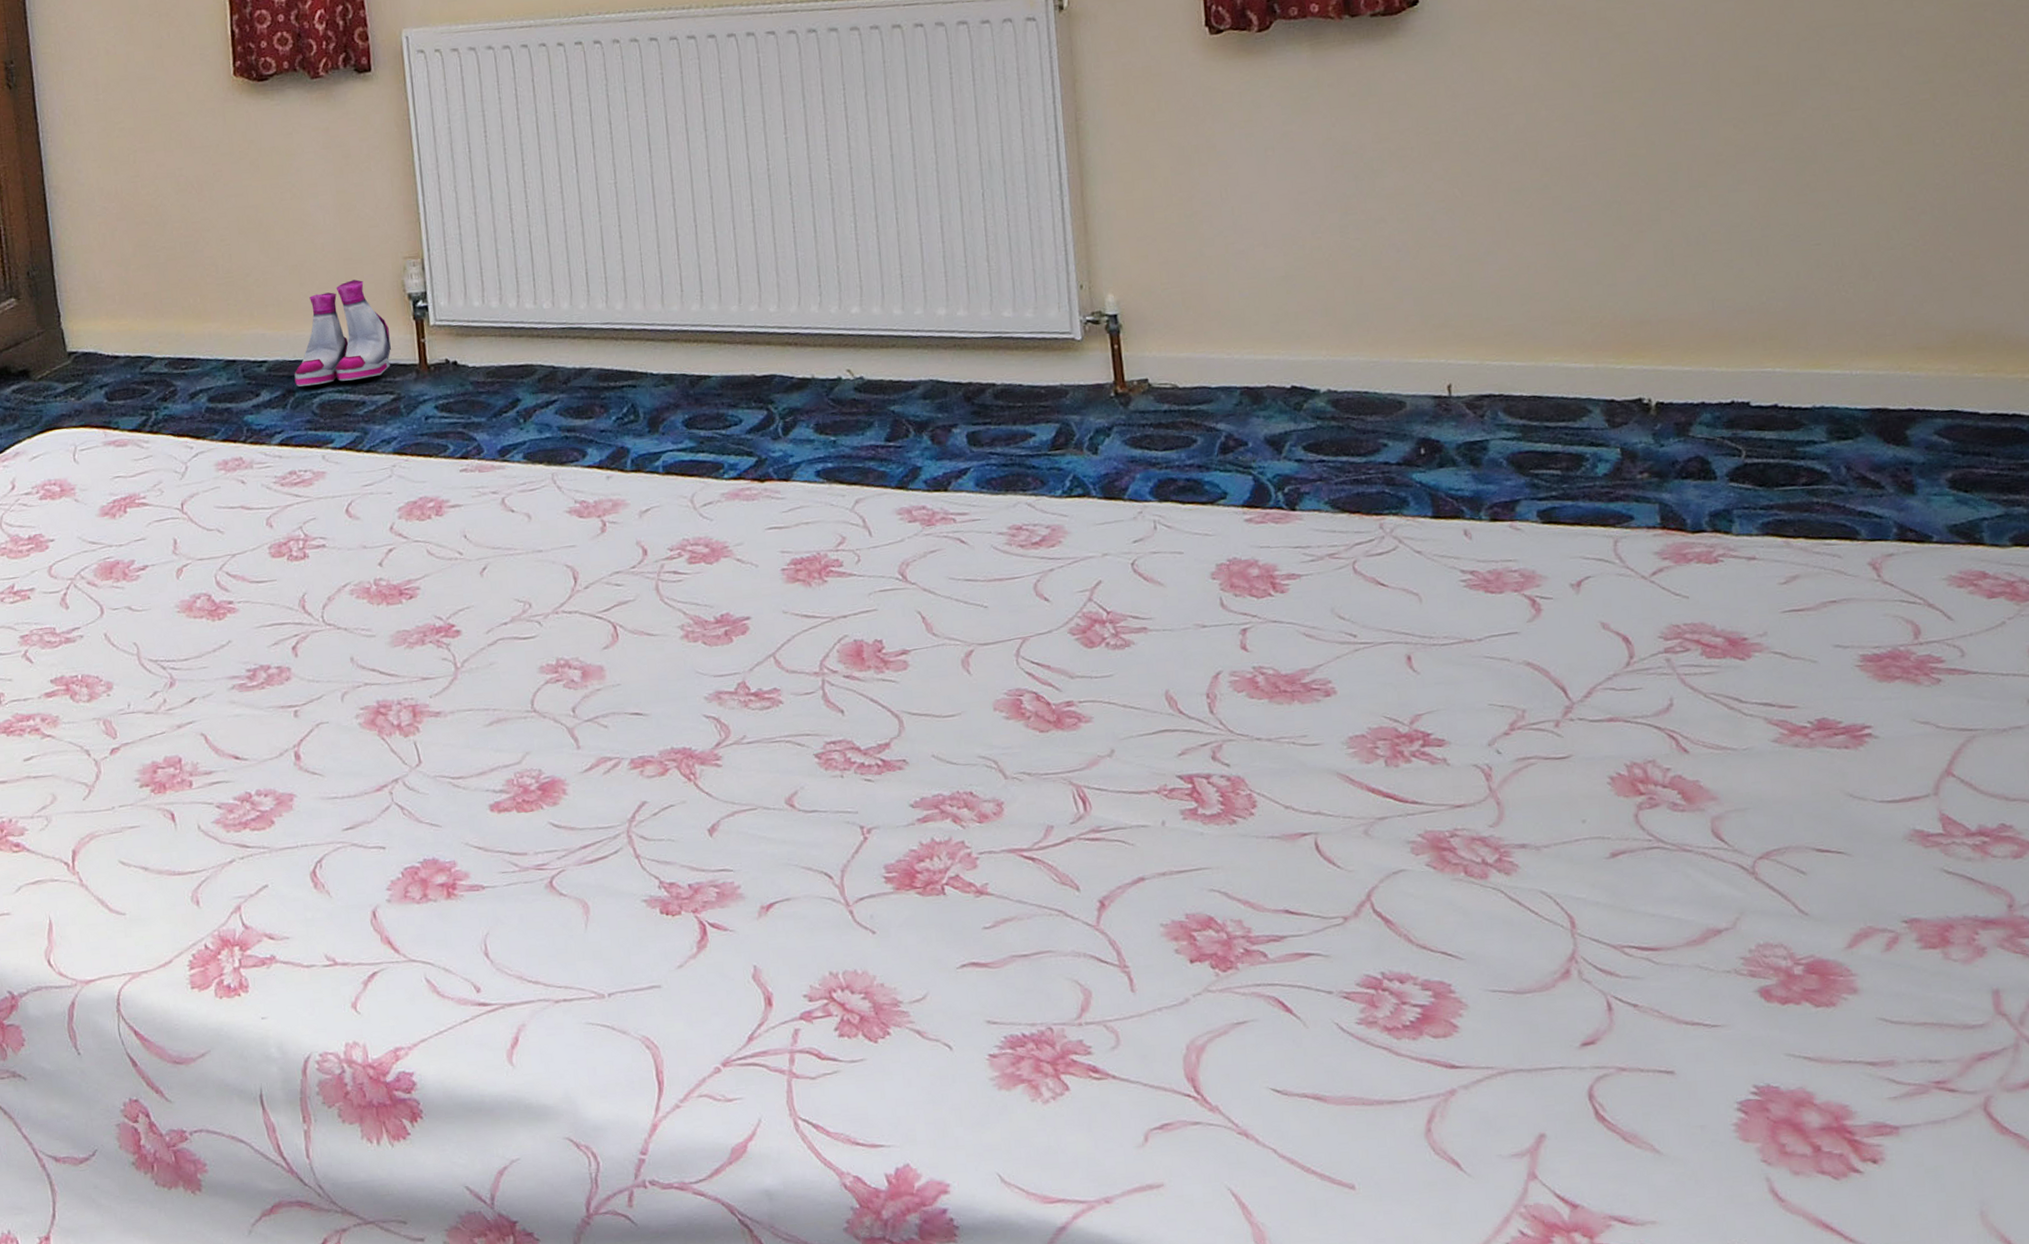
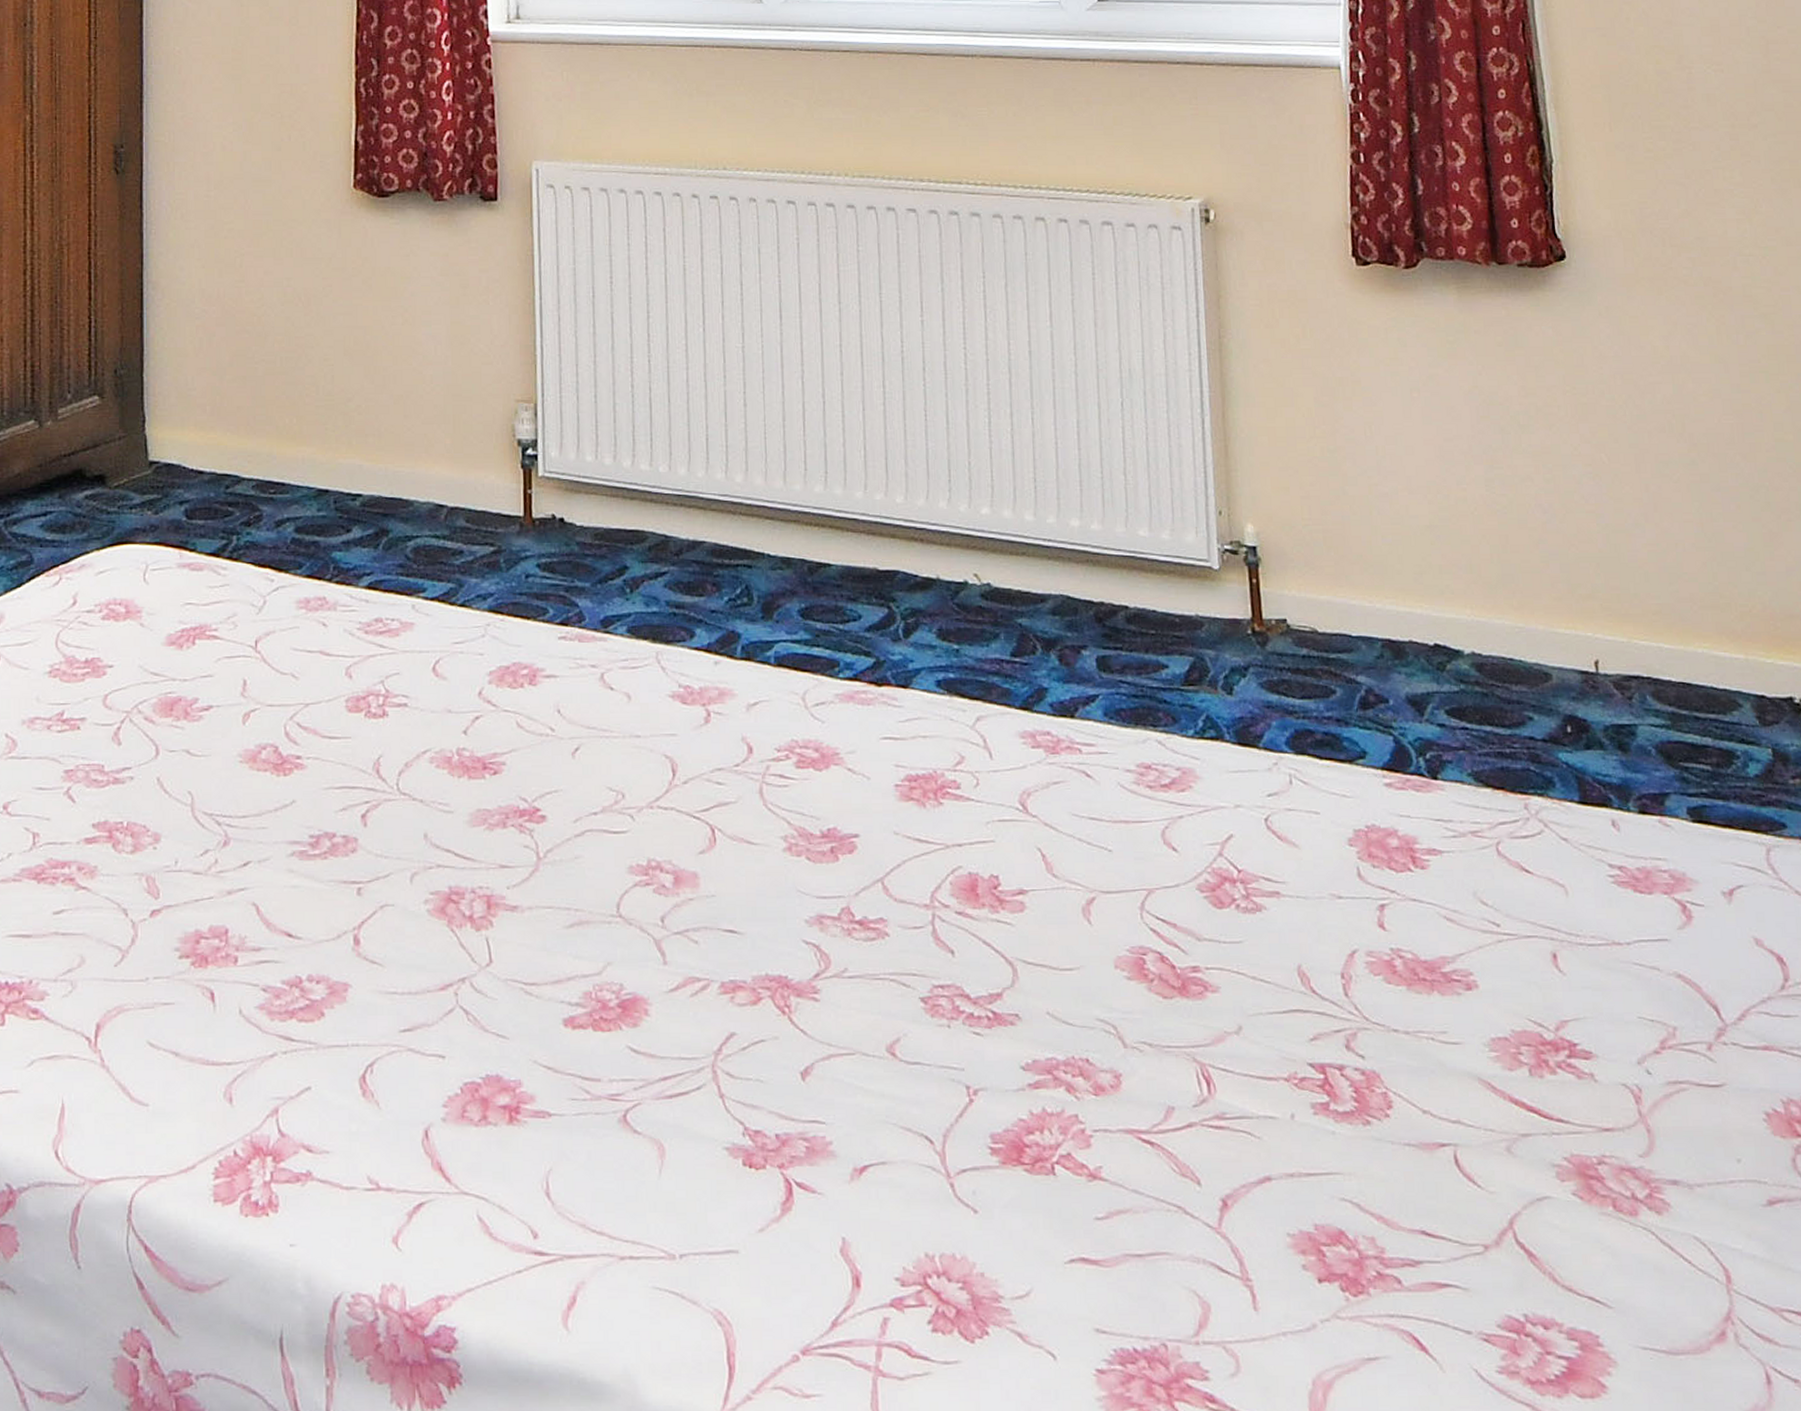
boots: present [294,279,391,387] -> none [389,418,495,526]

